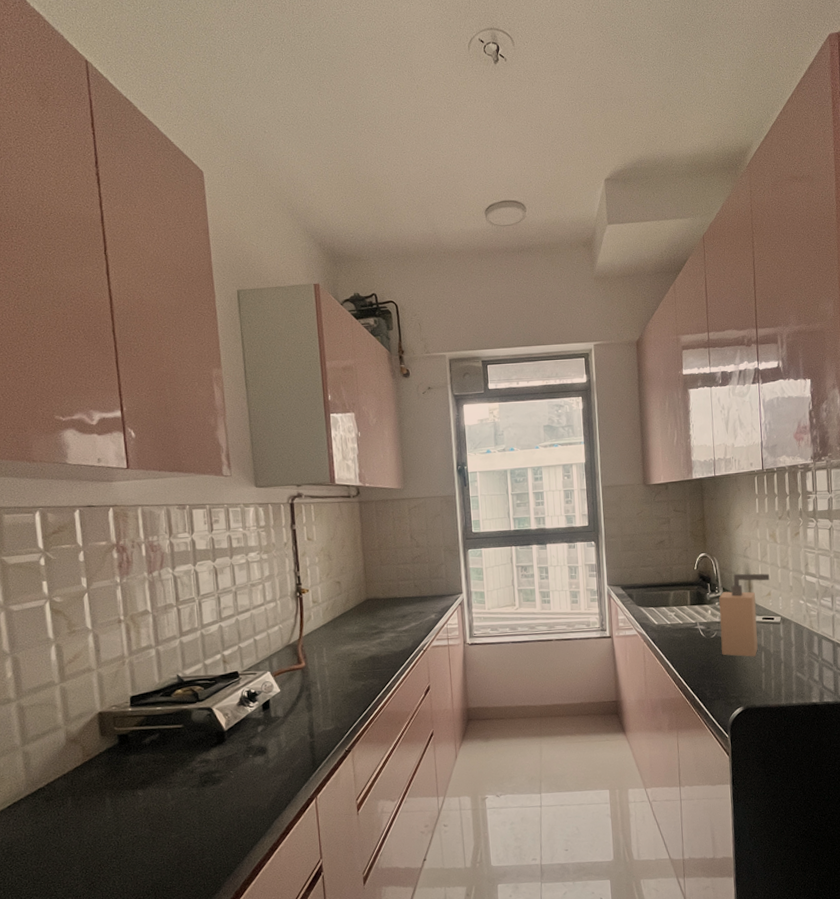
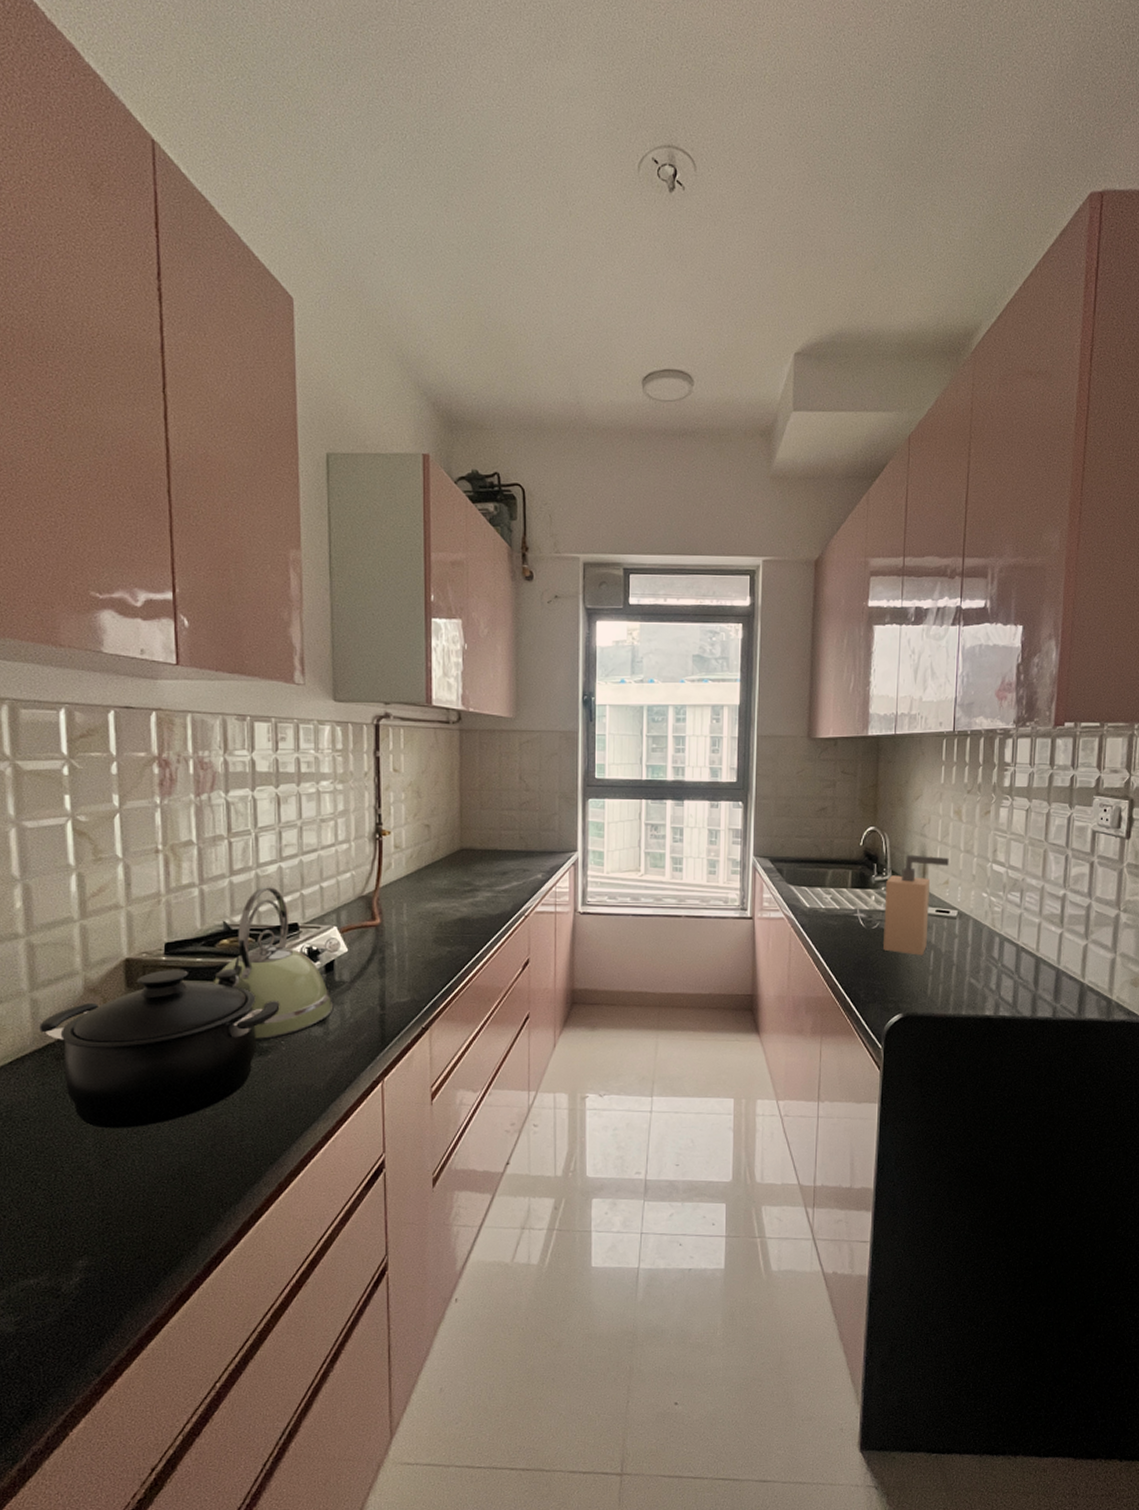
saucepan: none [31,718,228,856] -> present [39,970,280,1129]
kettle: none [171,643,272,772] -> present [213,887,334,1040]

